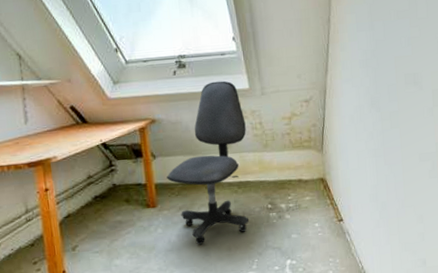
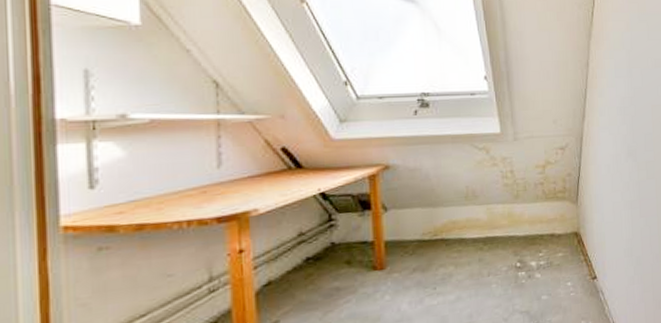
office chair: present [167,81,250,245] -> none [400,123,496,313]

